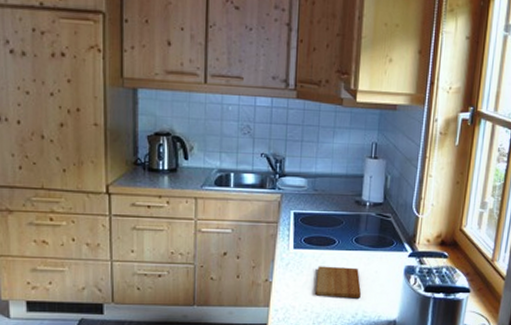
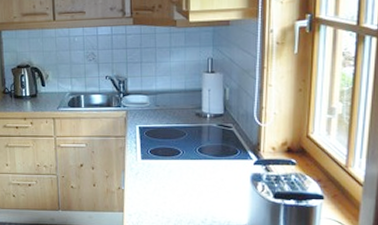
cutting board: present [315,266,361,299] -> none [164,175,208,205]

